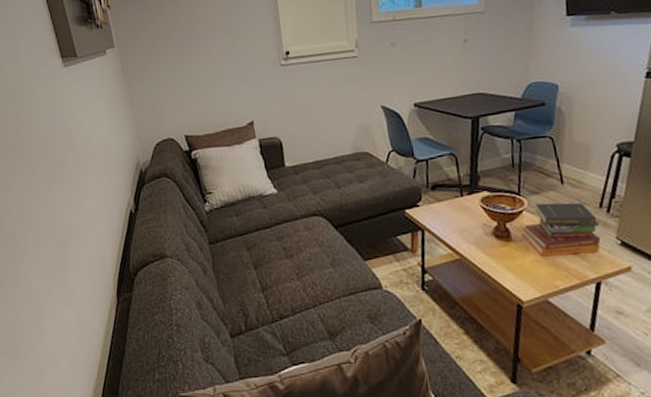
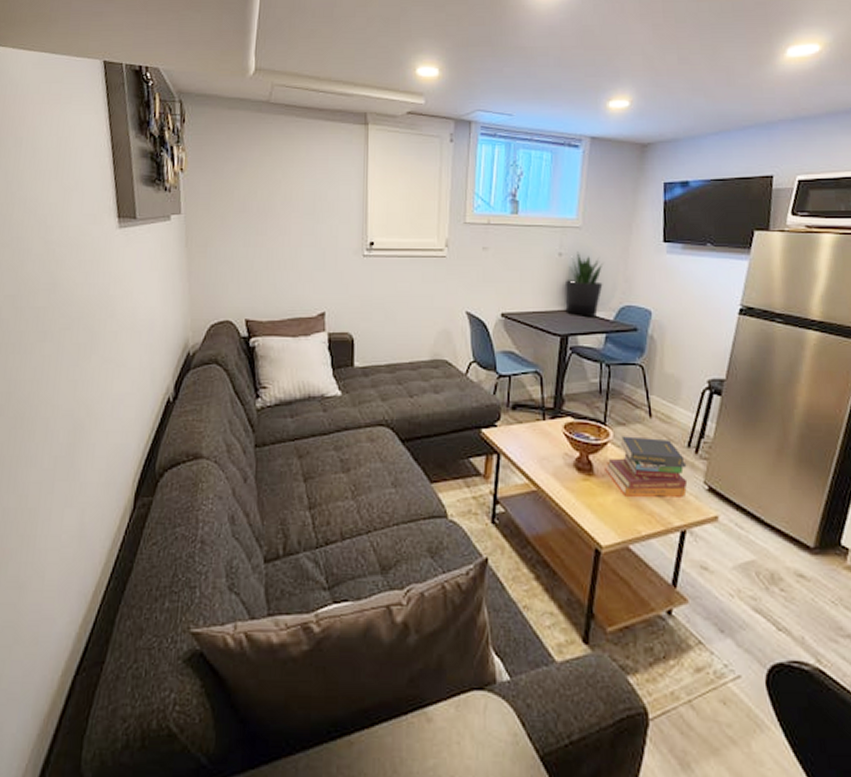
planter: none [473,36,509,99] -> present [565,251,604,318]

